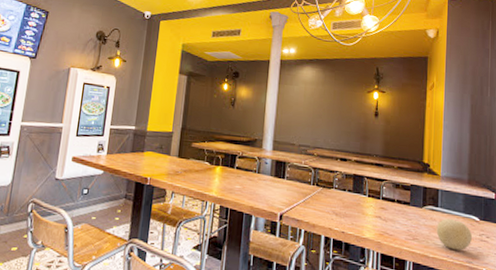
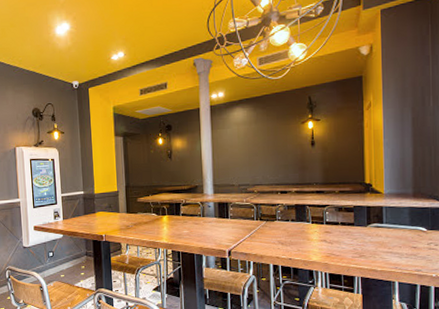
fruit: present [436,219,473,250] -> none [382,233,421,261]

